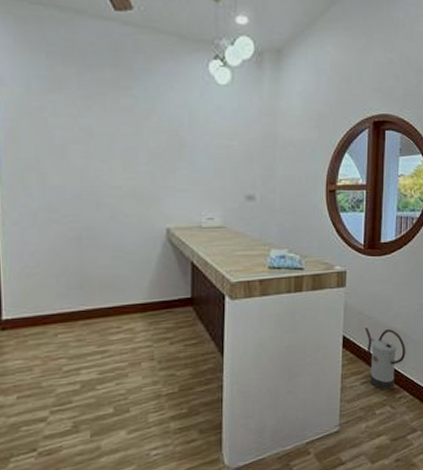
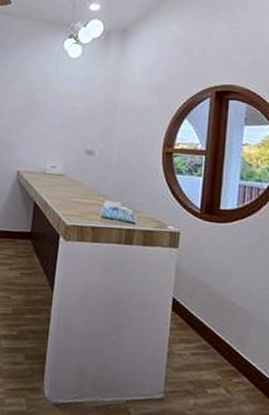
watering can: present [364,327,406,390] -> none [197,294,247,370]

